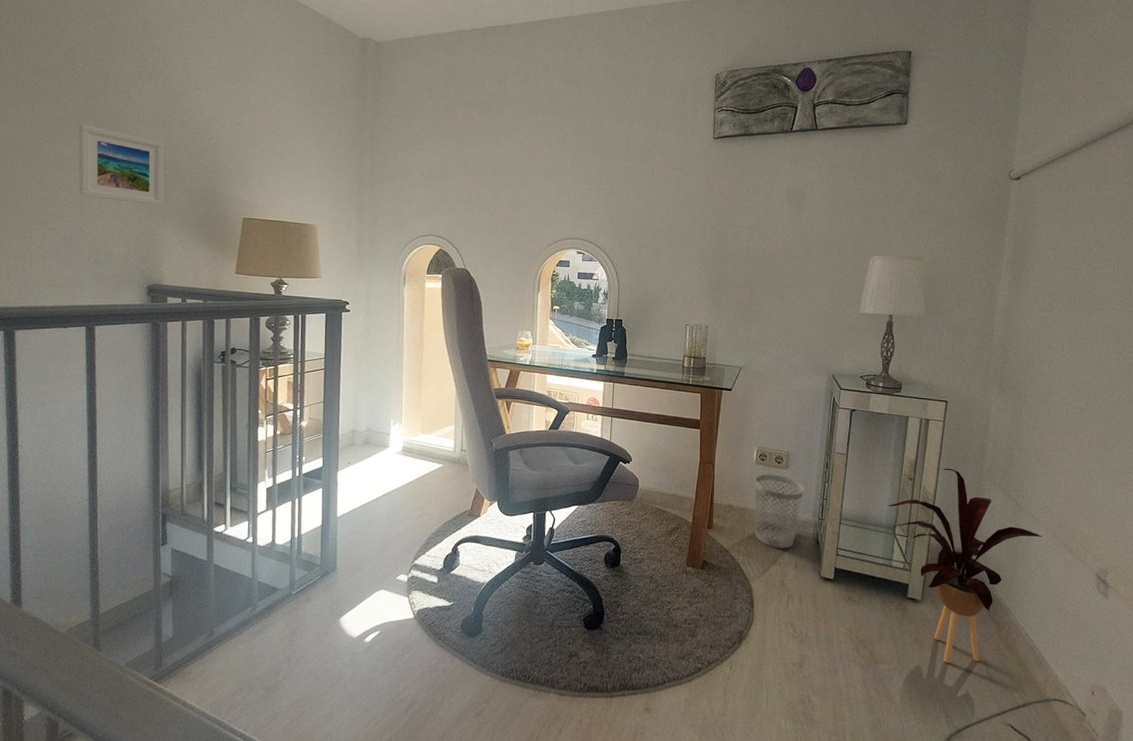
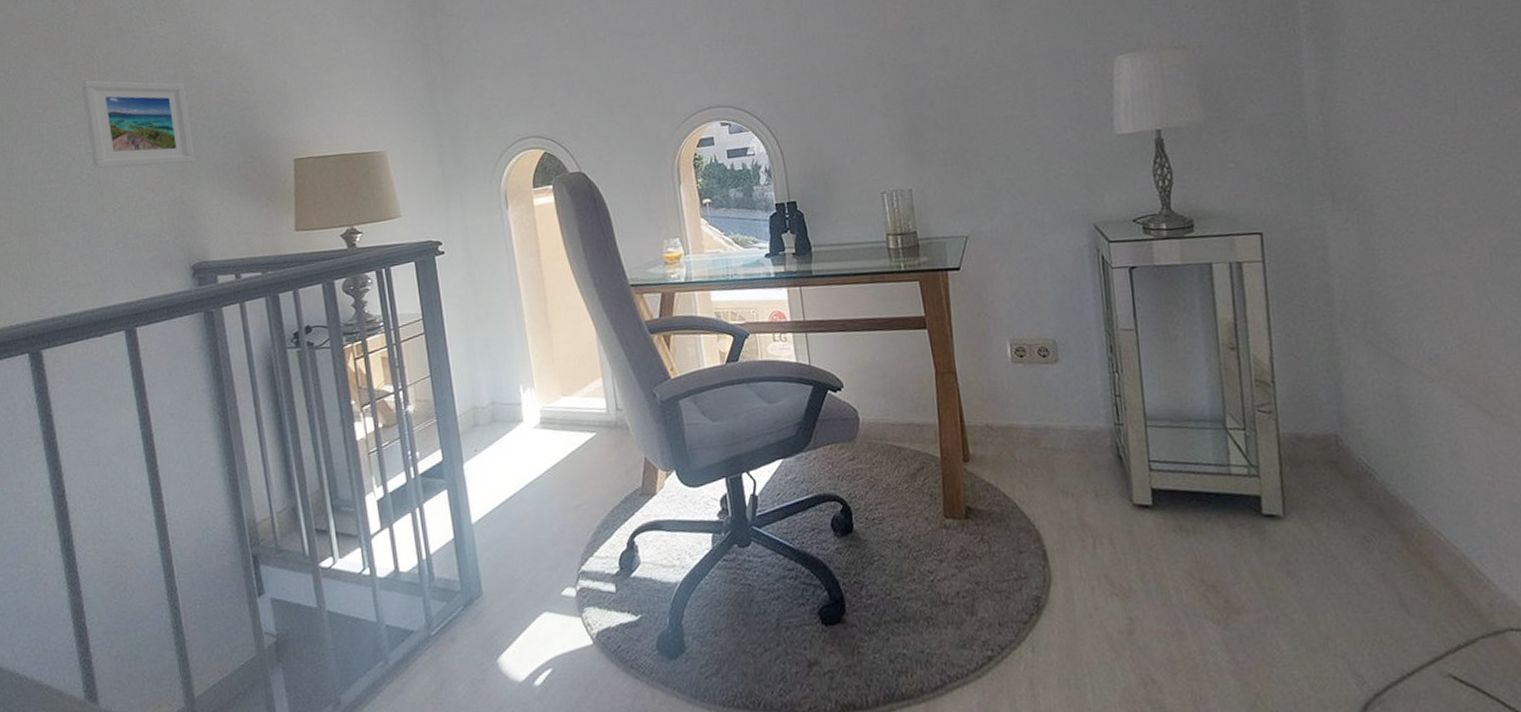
wastebasket: present [754,473,804,549] -> none [1015,372,1088,475]
house plant: present [887,468,1043,664] -> none [1207,324,1440,600]

